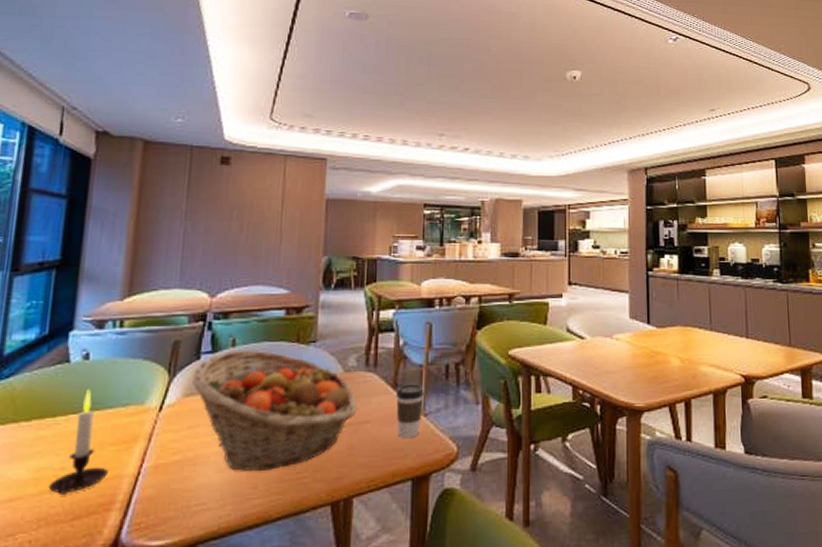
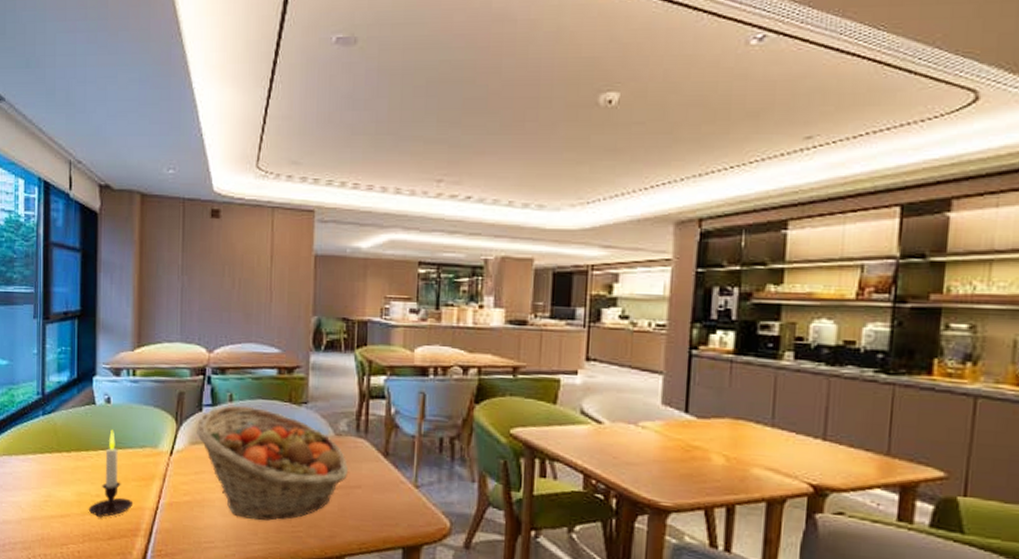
coffee cup: present [396,384,424,438] -> none [387,453,416,508]

